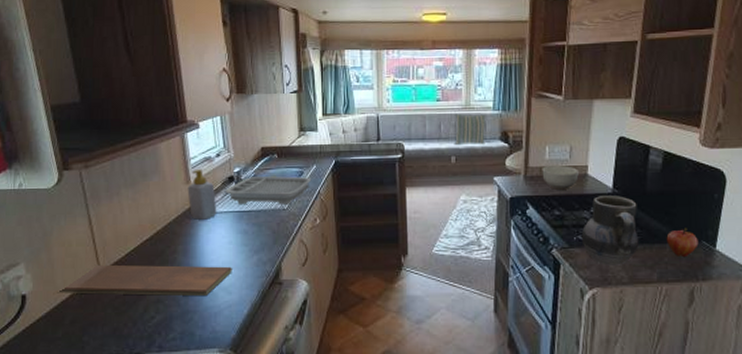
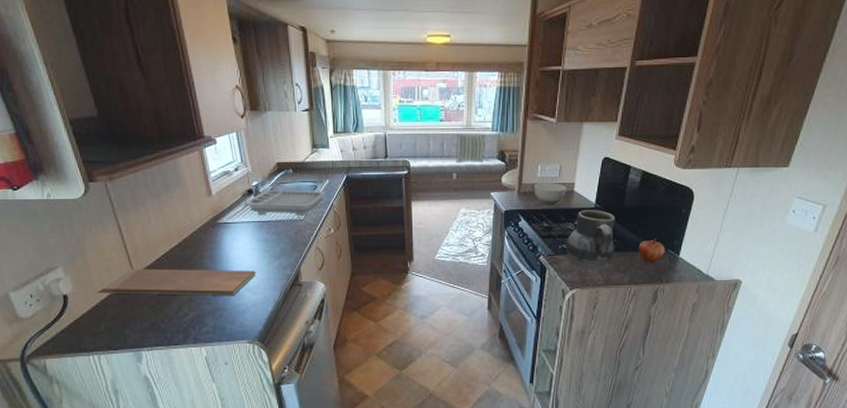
soap bottle: present [187,168,217,220] -> none [209,182,239,229]

